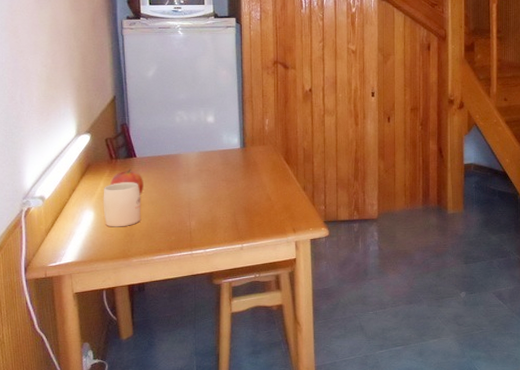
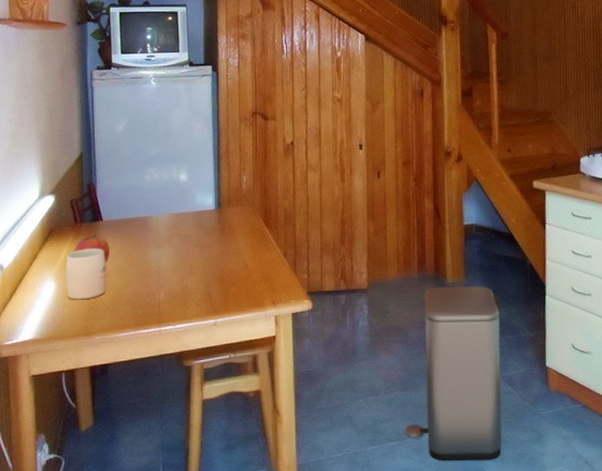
pedal bin: none [410,217,495,362] -> present [406,286,502,461]

